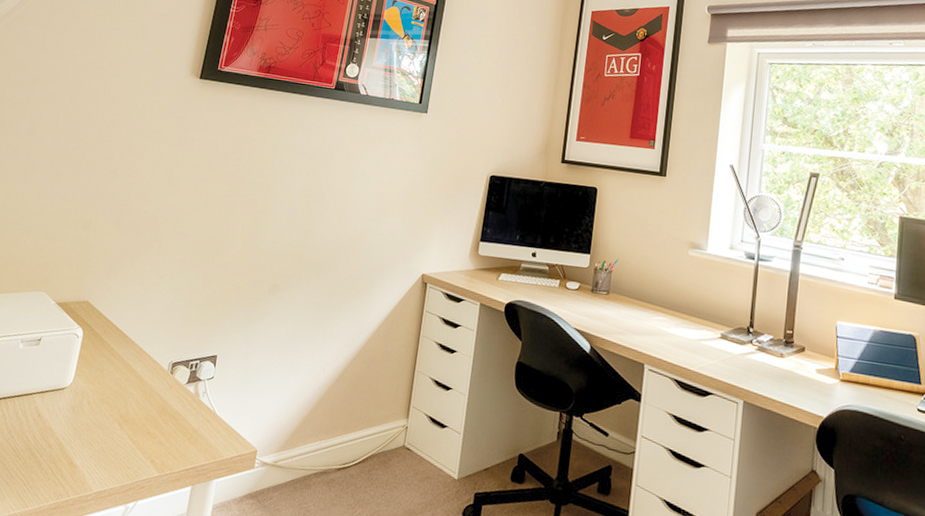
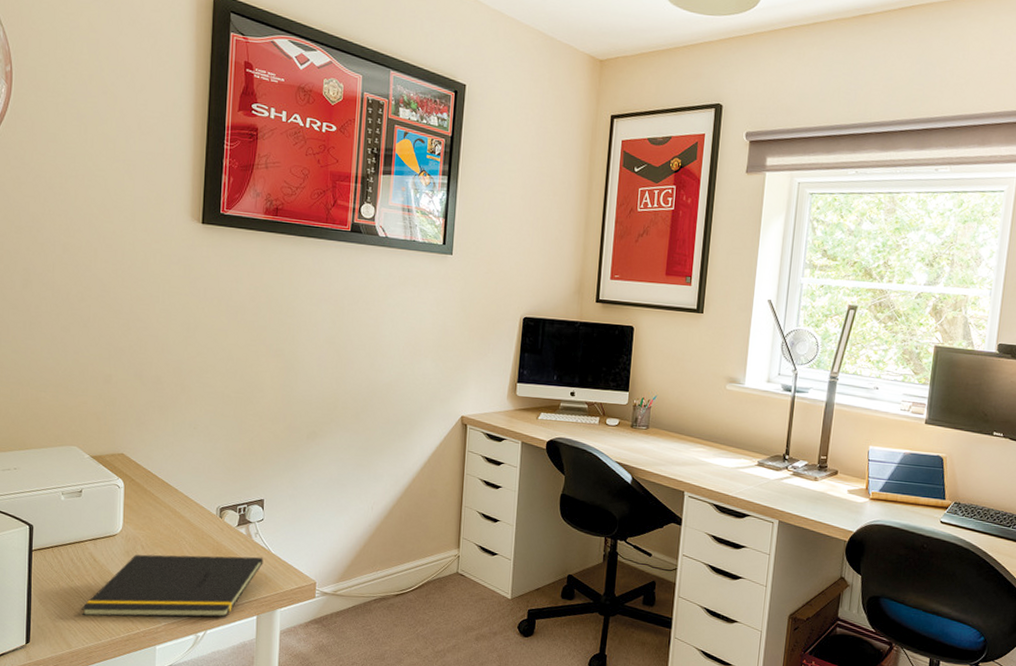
notepad: none [14,410,208,487] -> present [81,554,264,618]

